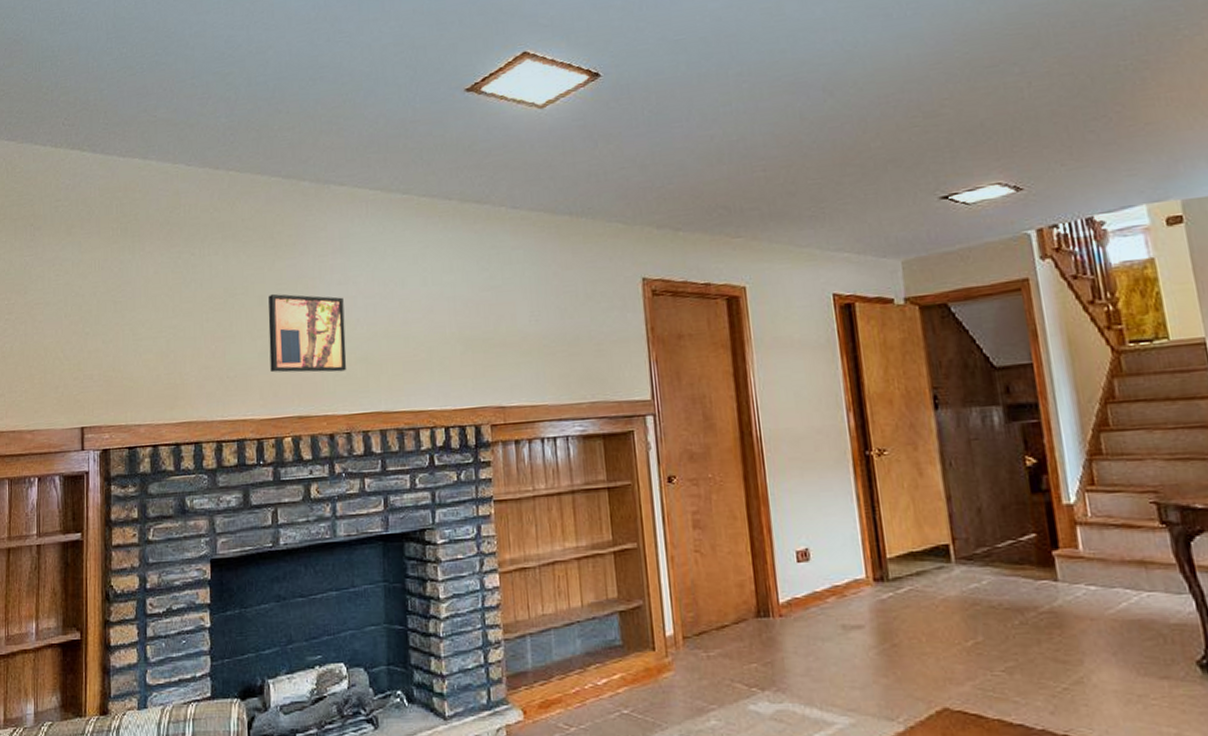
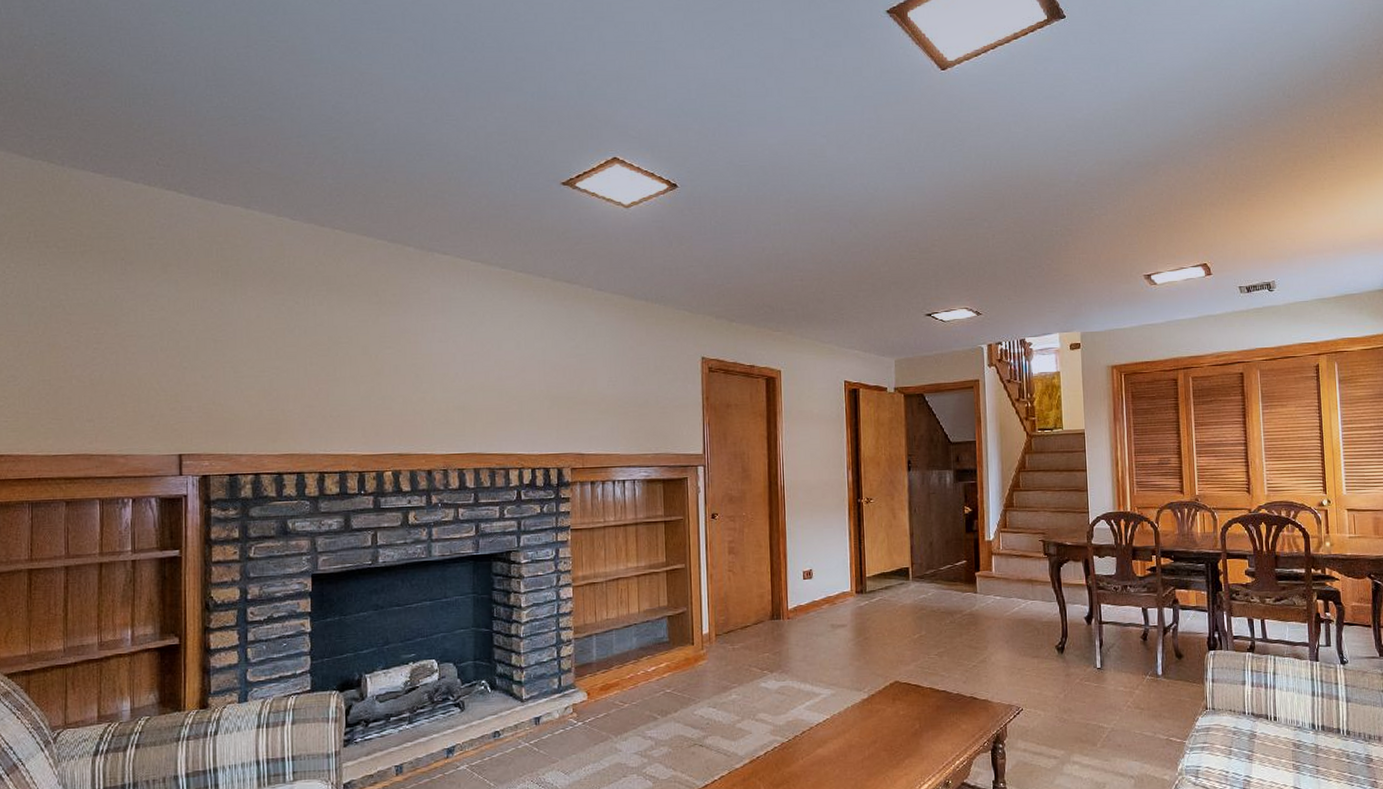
wall art: present [268,293,347,373] -> none [371,345,445,418]

